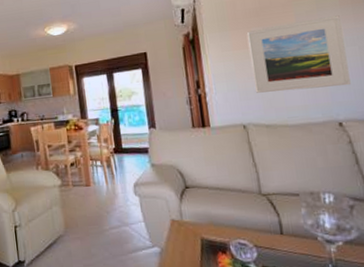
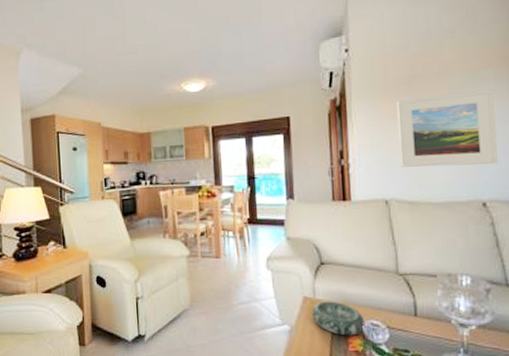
decorative bowl: none [179,223,233,256] -> present [311,301,365,336]

